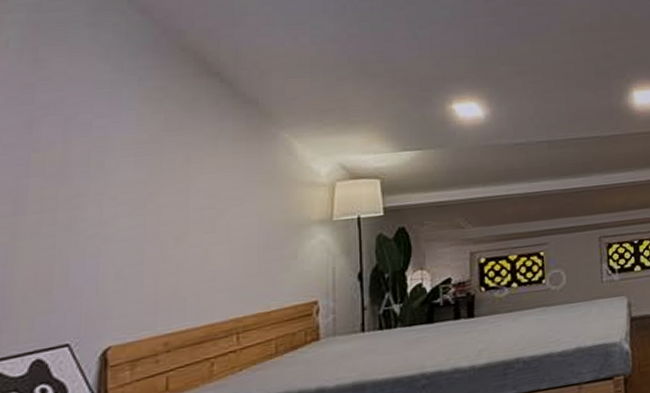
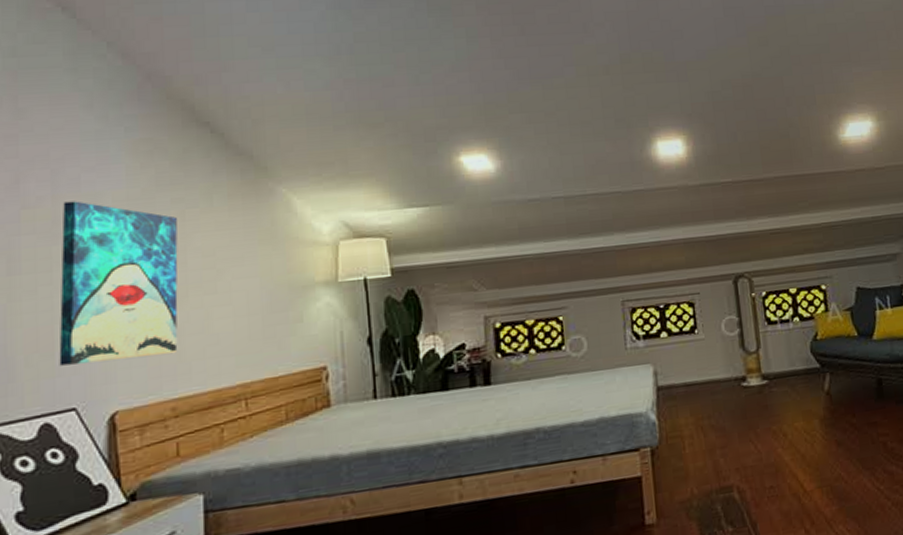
wall art: none [56,145,184,303] -> present [59,201,178,366]

